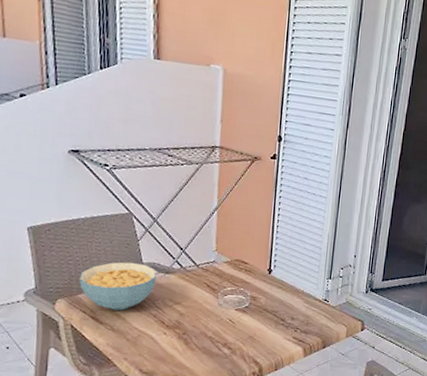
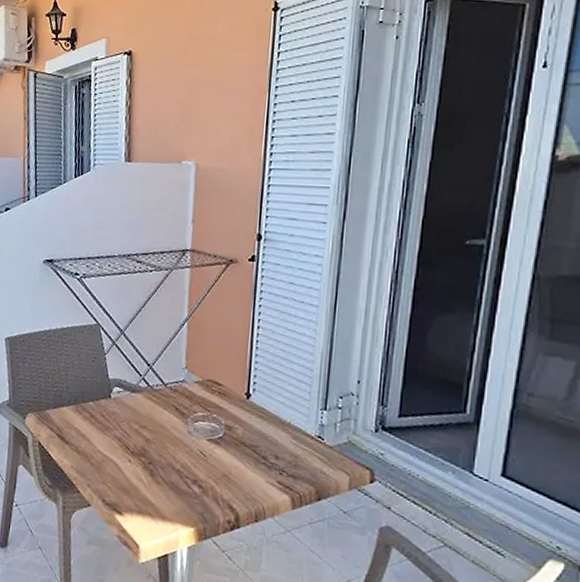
cereal bowl: present [79,262,157,311] -> none [48,377,122,430]

